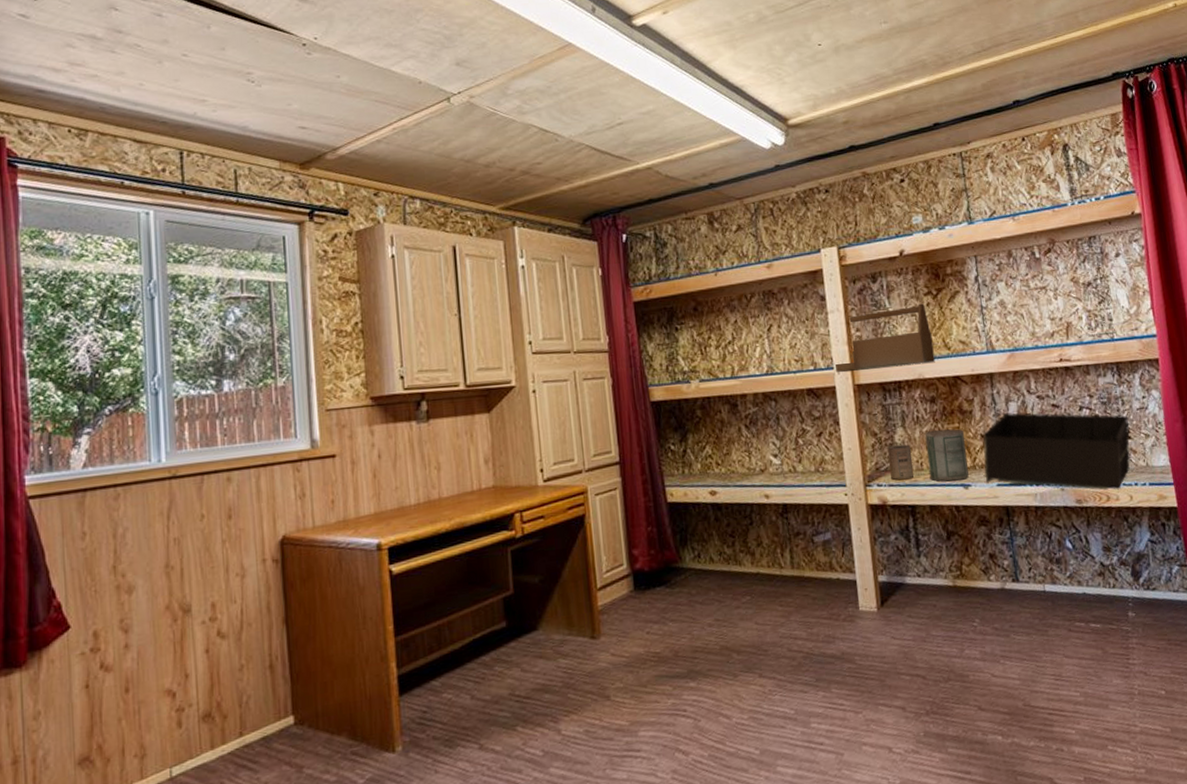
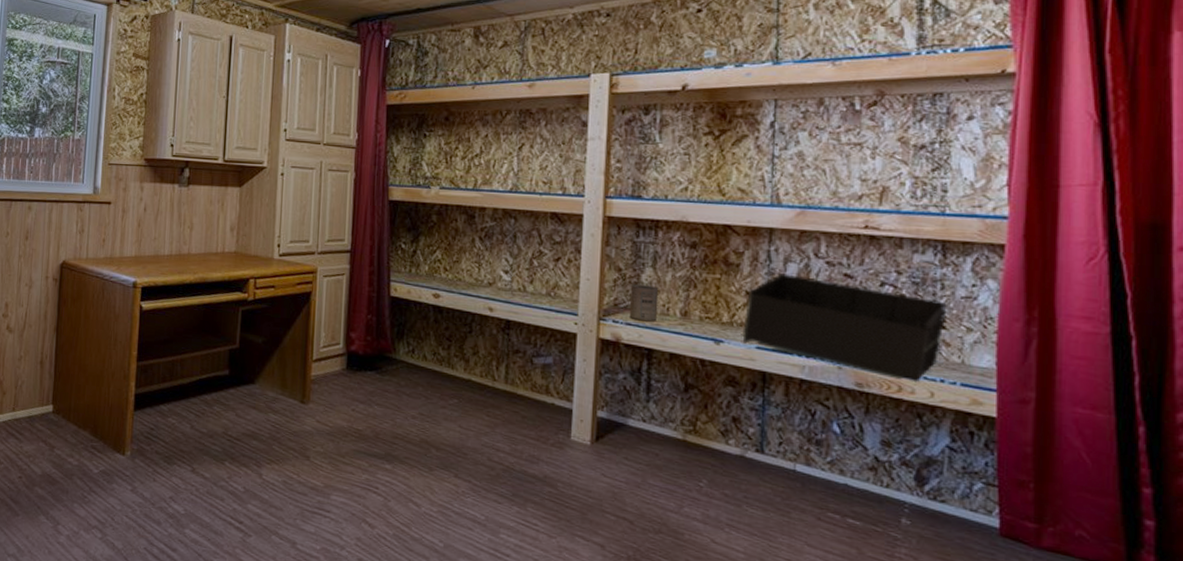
tool box: present [834,303,935,373] -> none [585,143,705,207]
paint can: present [924,428,970,482] -> none [675,276,730,334]

